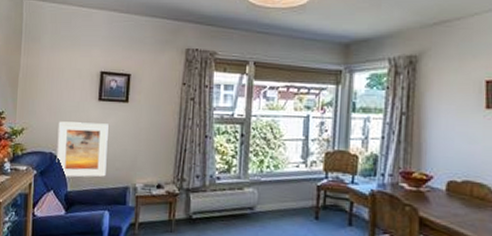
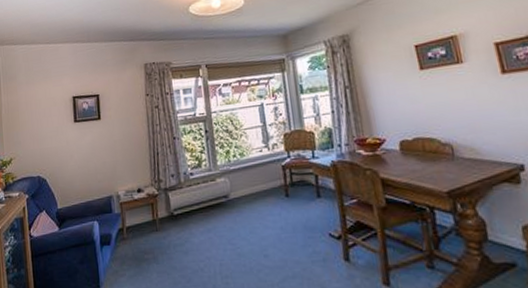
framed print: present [56,121,109,178] -> none [42,142,90,196]

